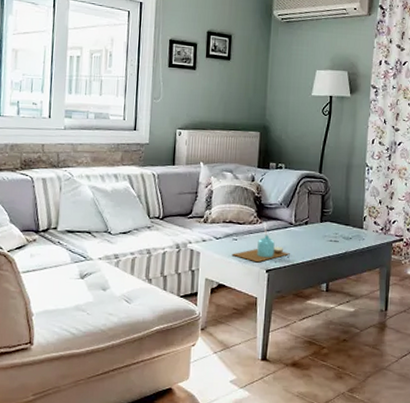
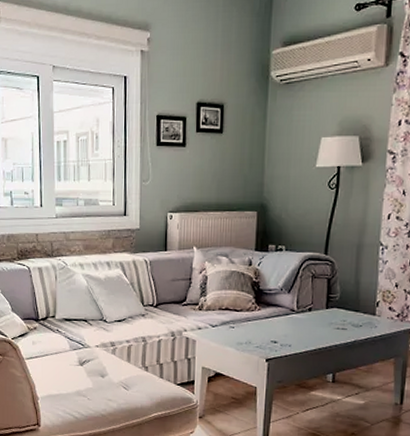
candle: present [231,221,290,263] -> none [228,308,292,351]

